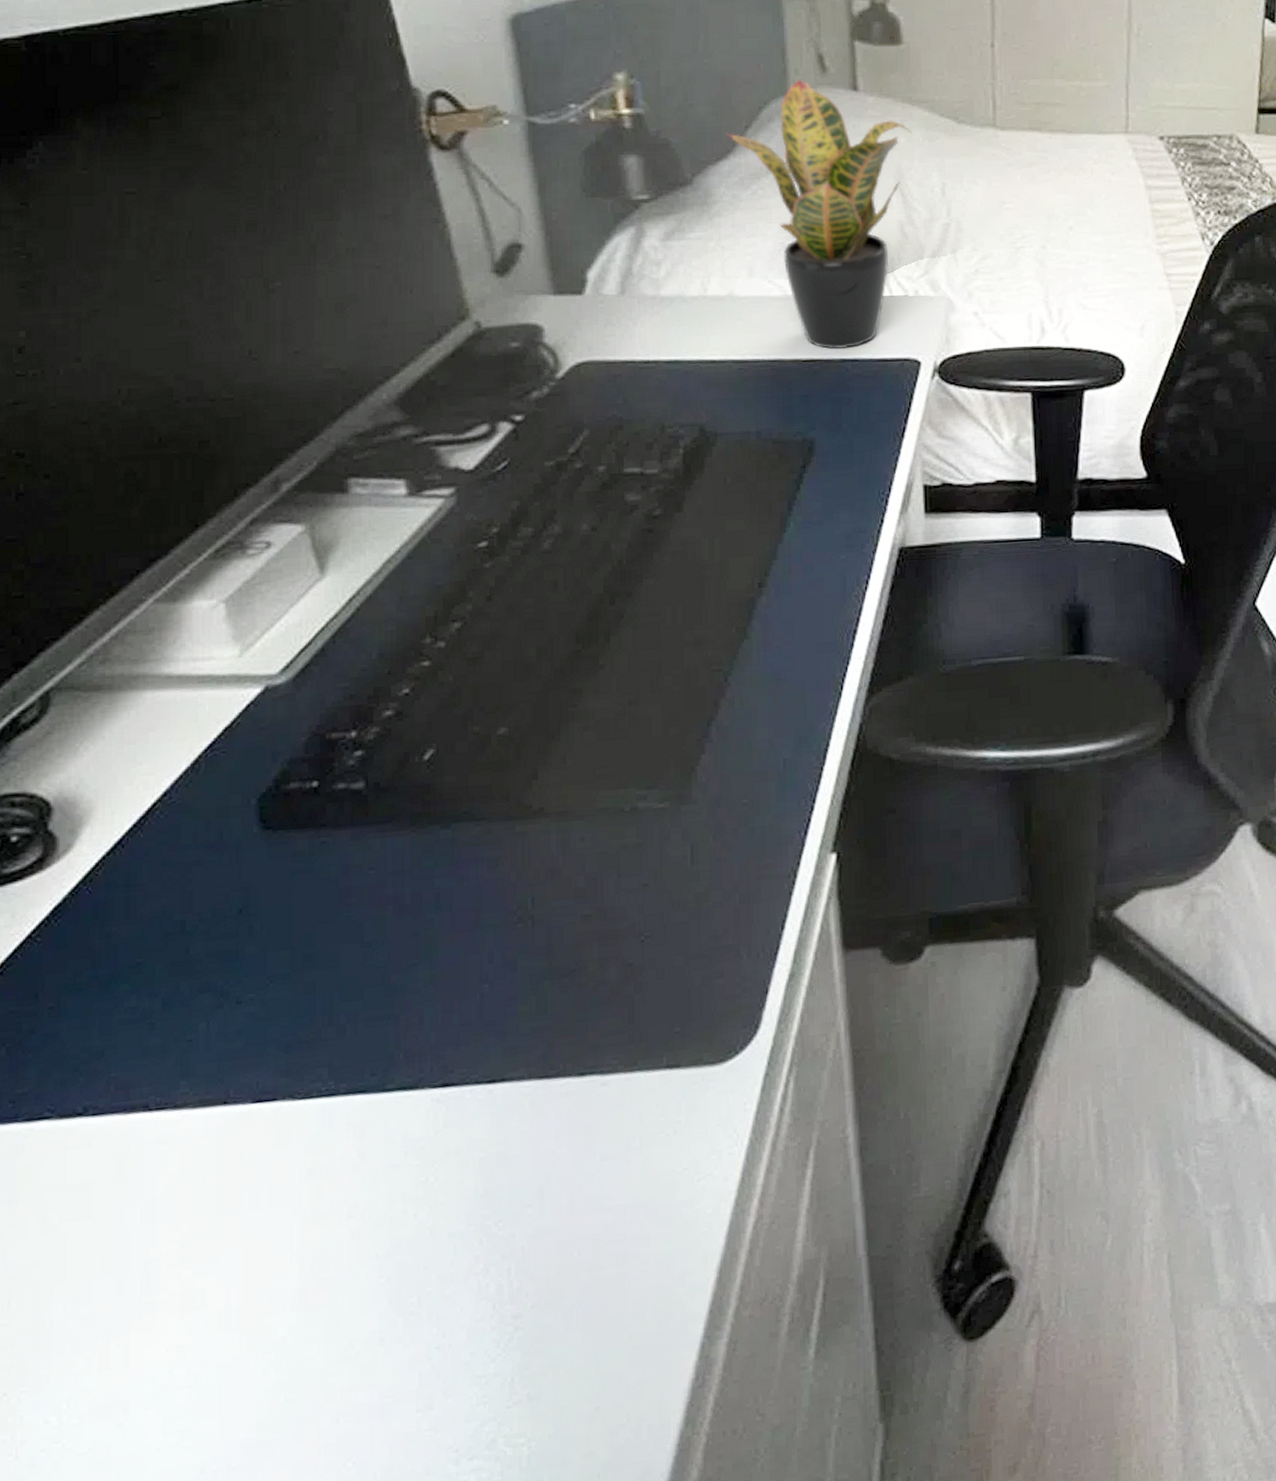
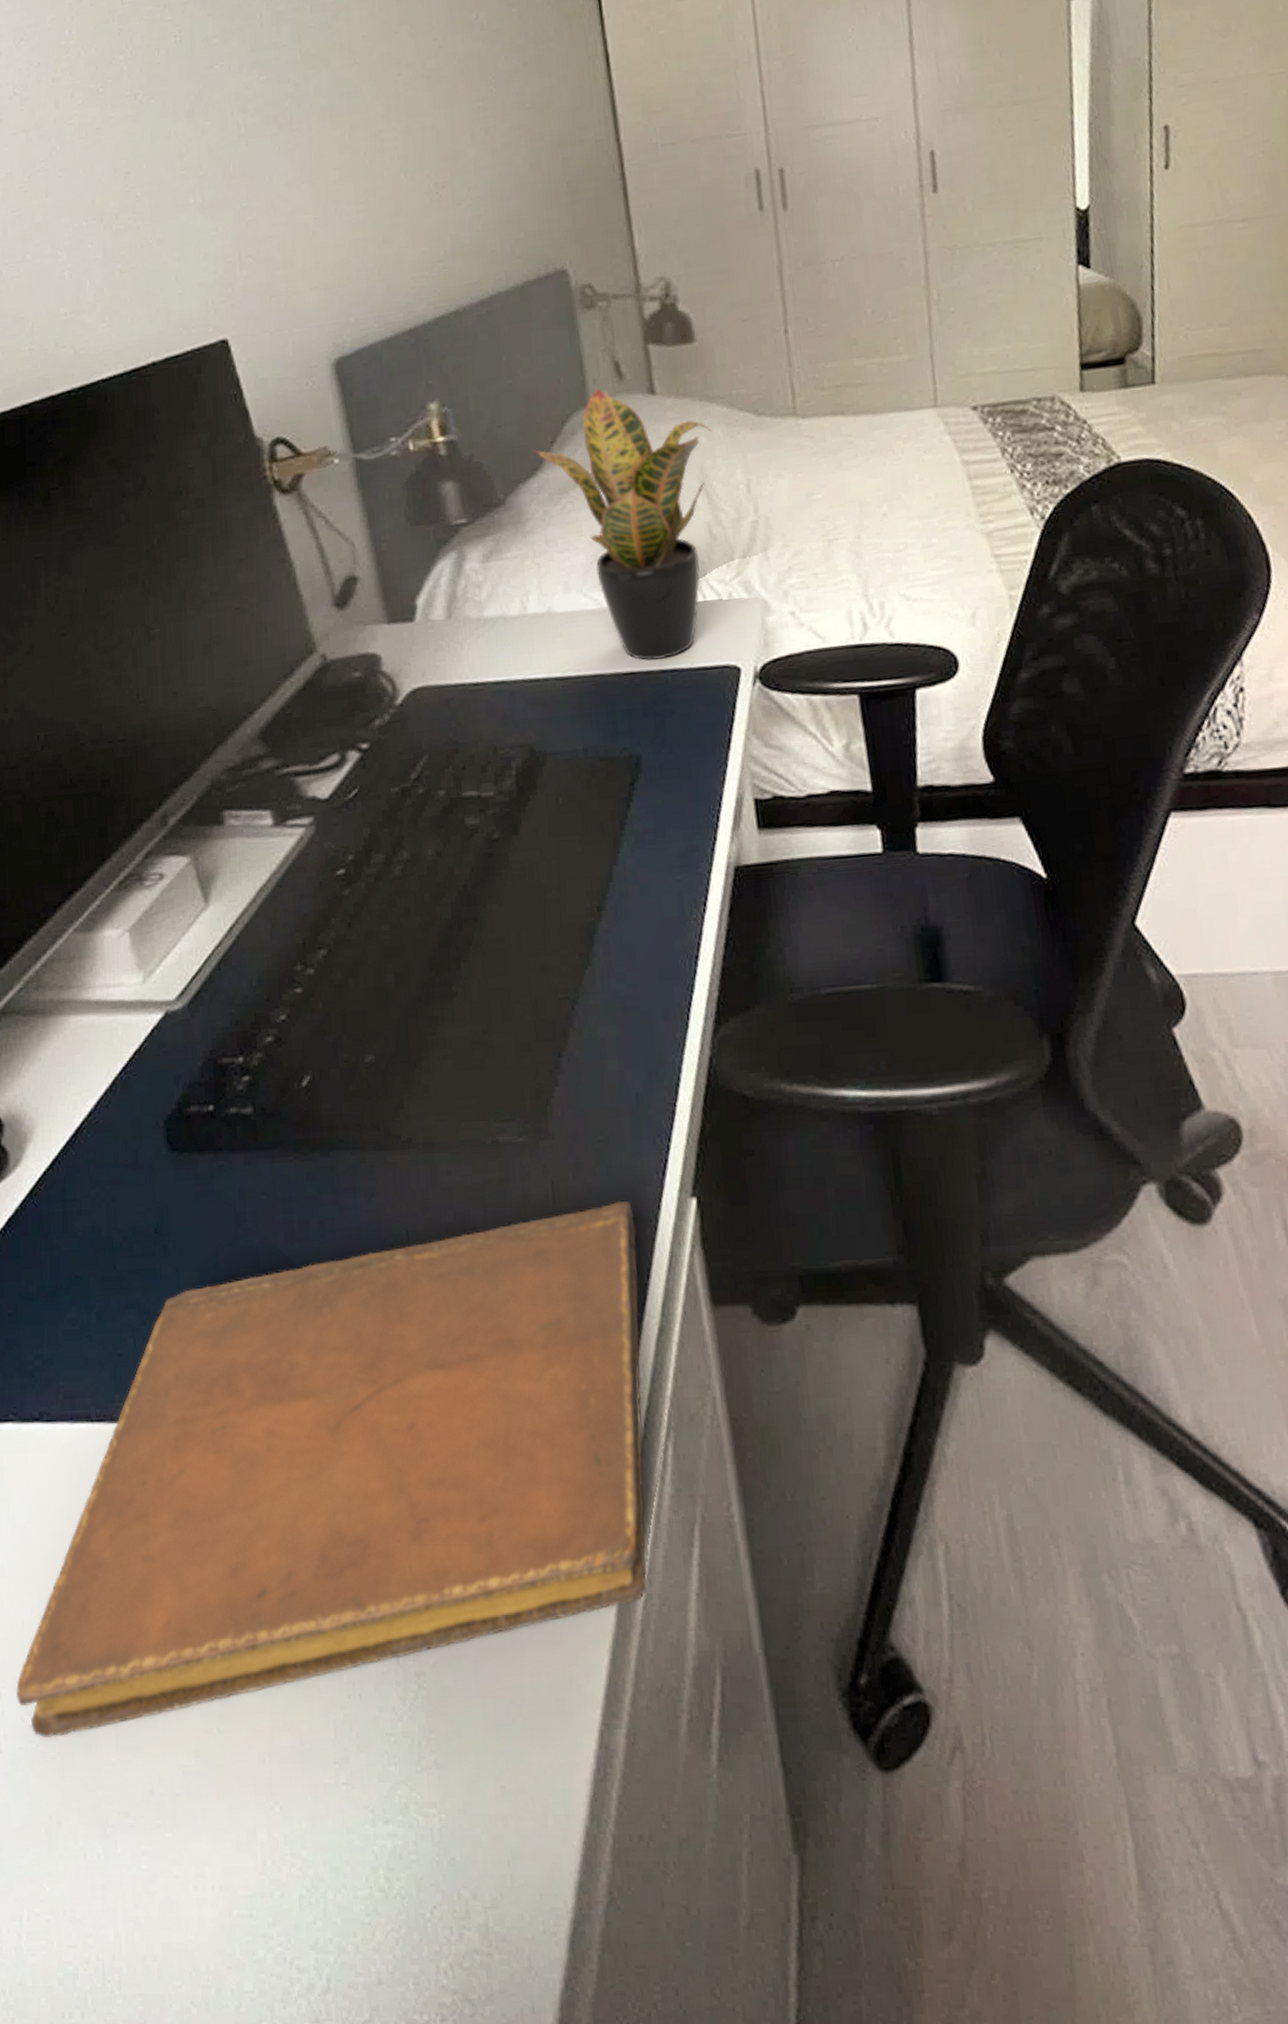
notebook: none [40,859,774,1436] -> present [16,1200,648,1738]

